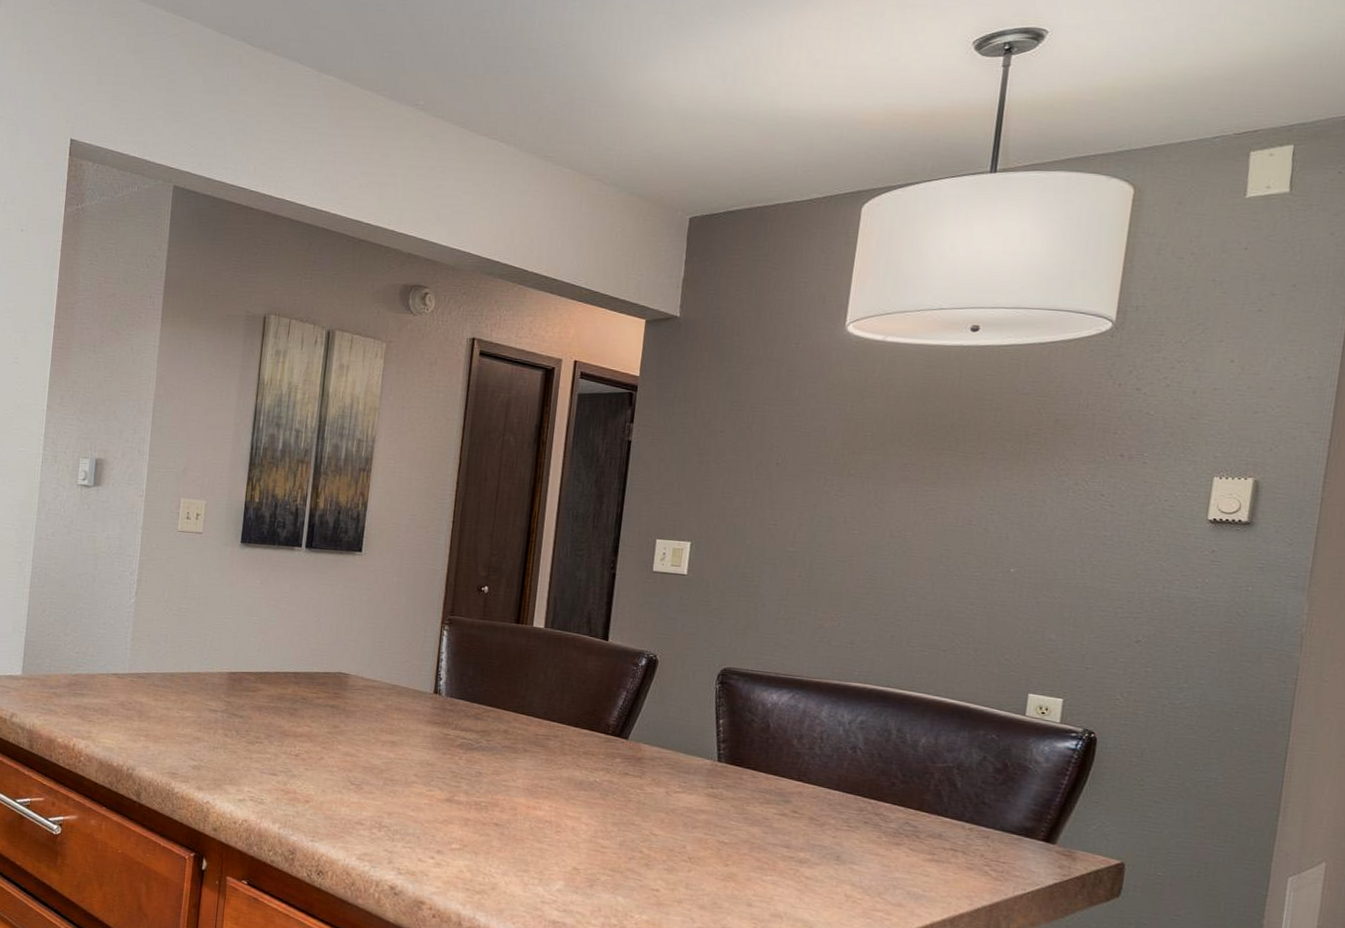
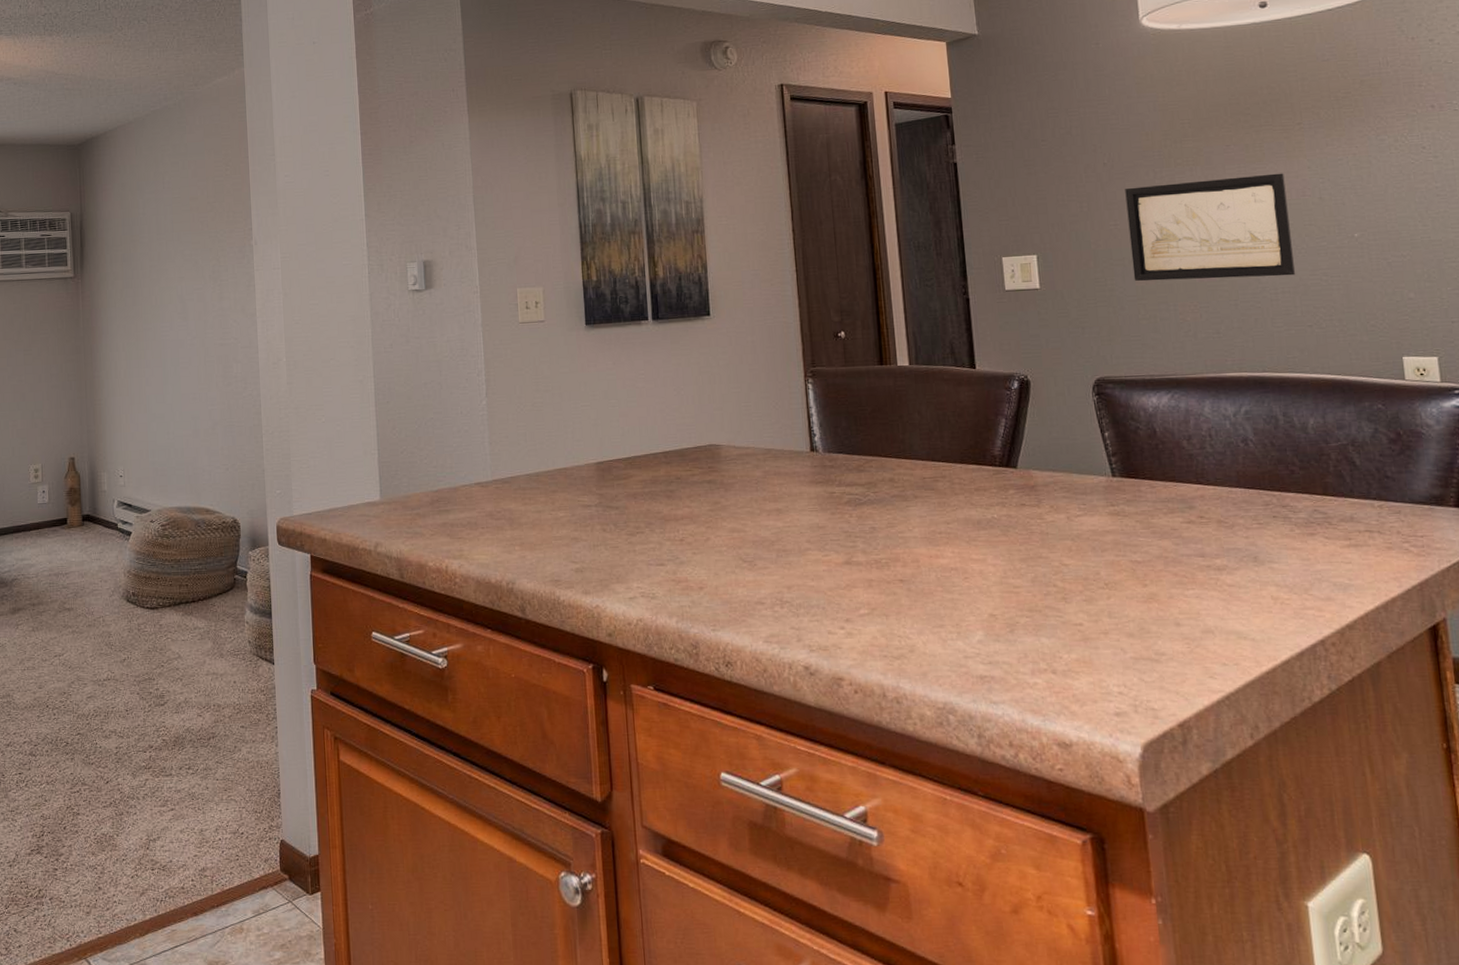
wall art: none [781,490,955,600] -> present [1125,173,1296,282]

